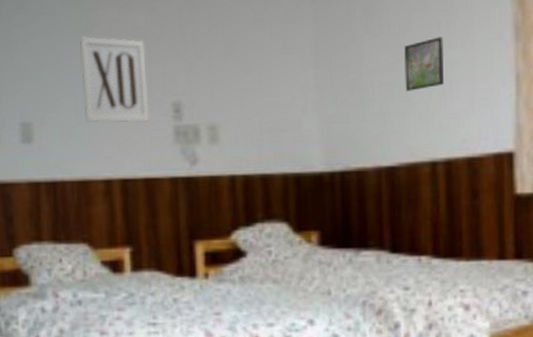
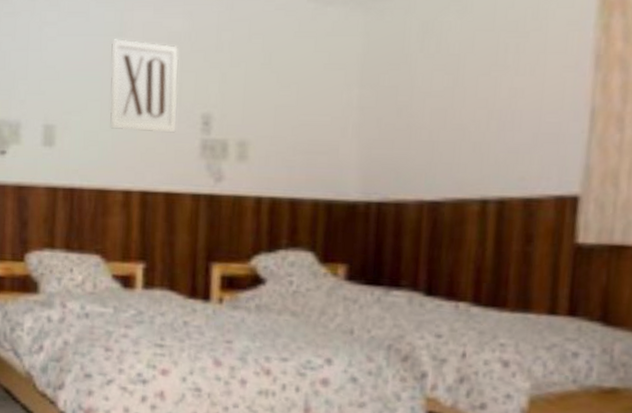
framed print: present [403,36,445,91] -> none [460,61,510,120]

